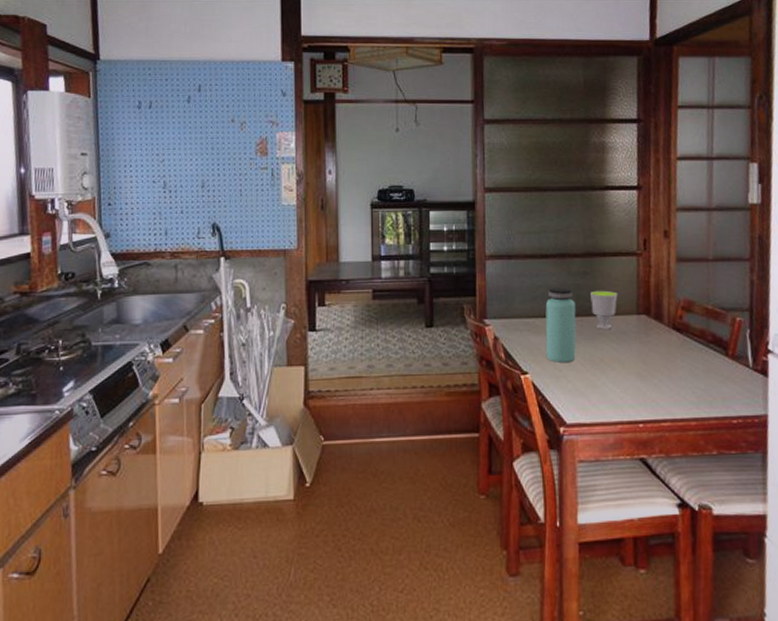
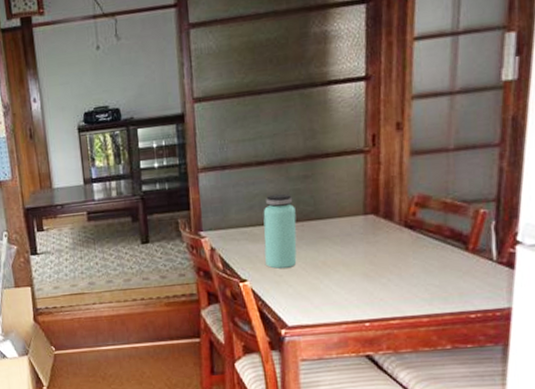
cup: present [590,290,618,329] -> none [312,192,343,233]

